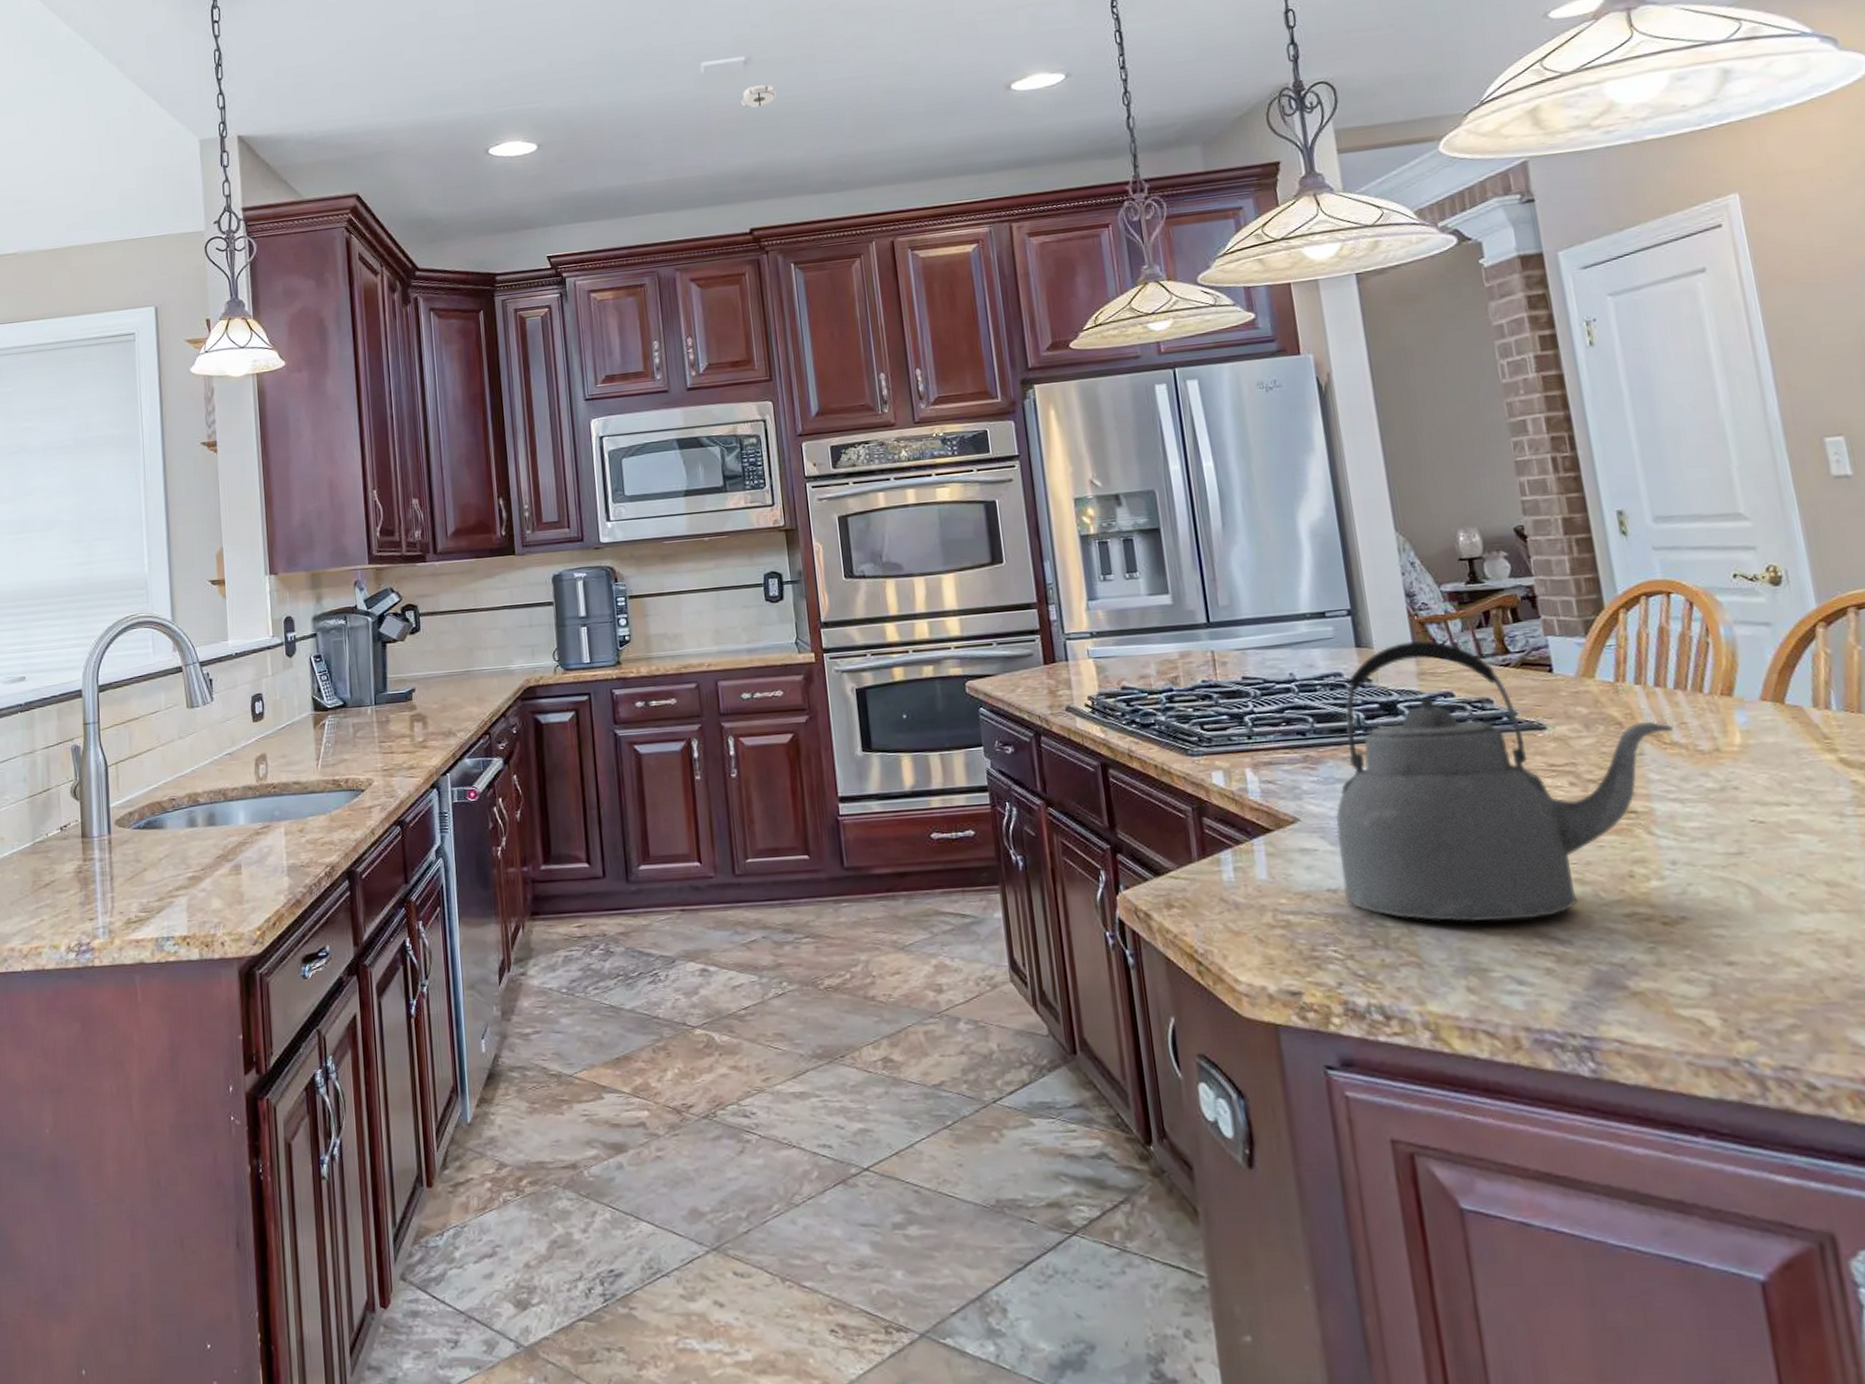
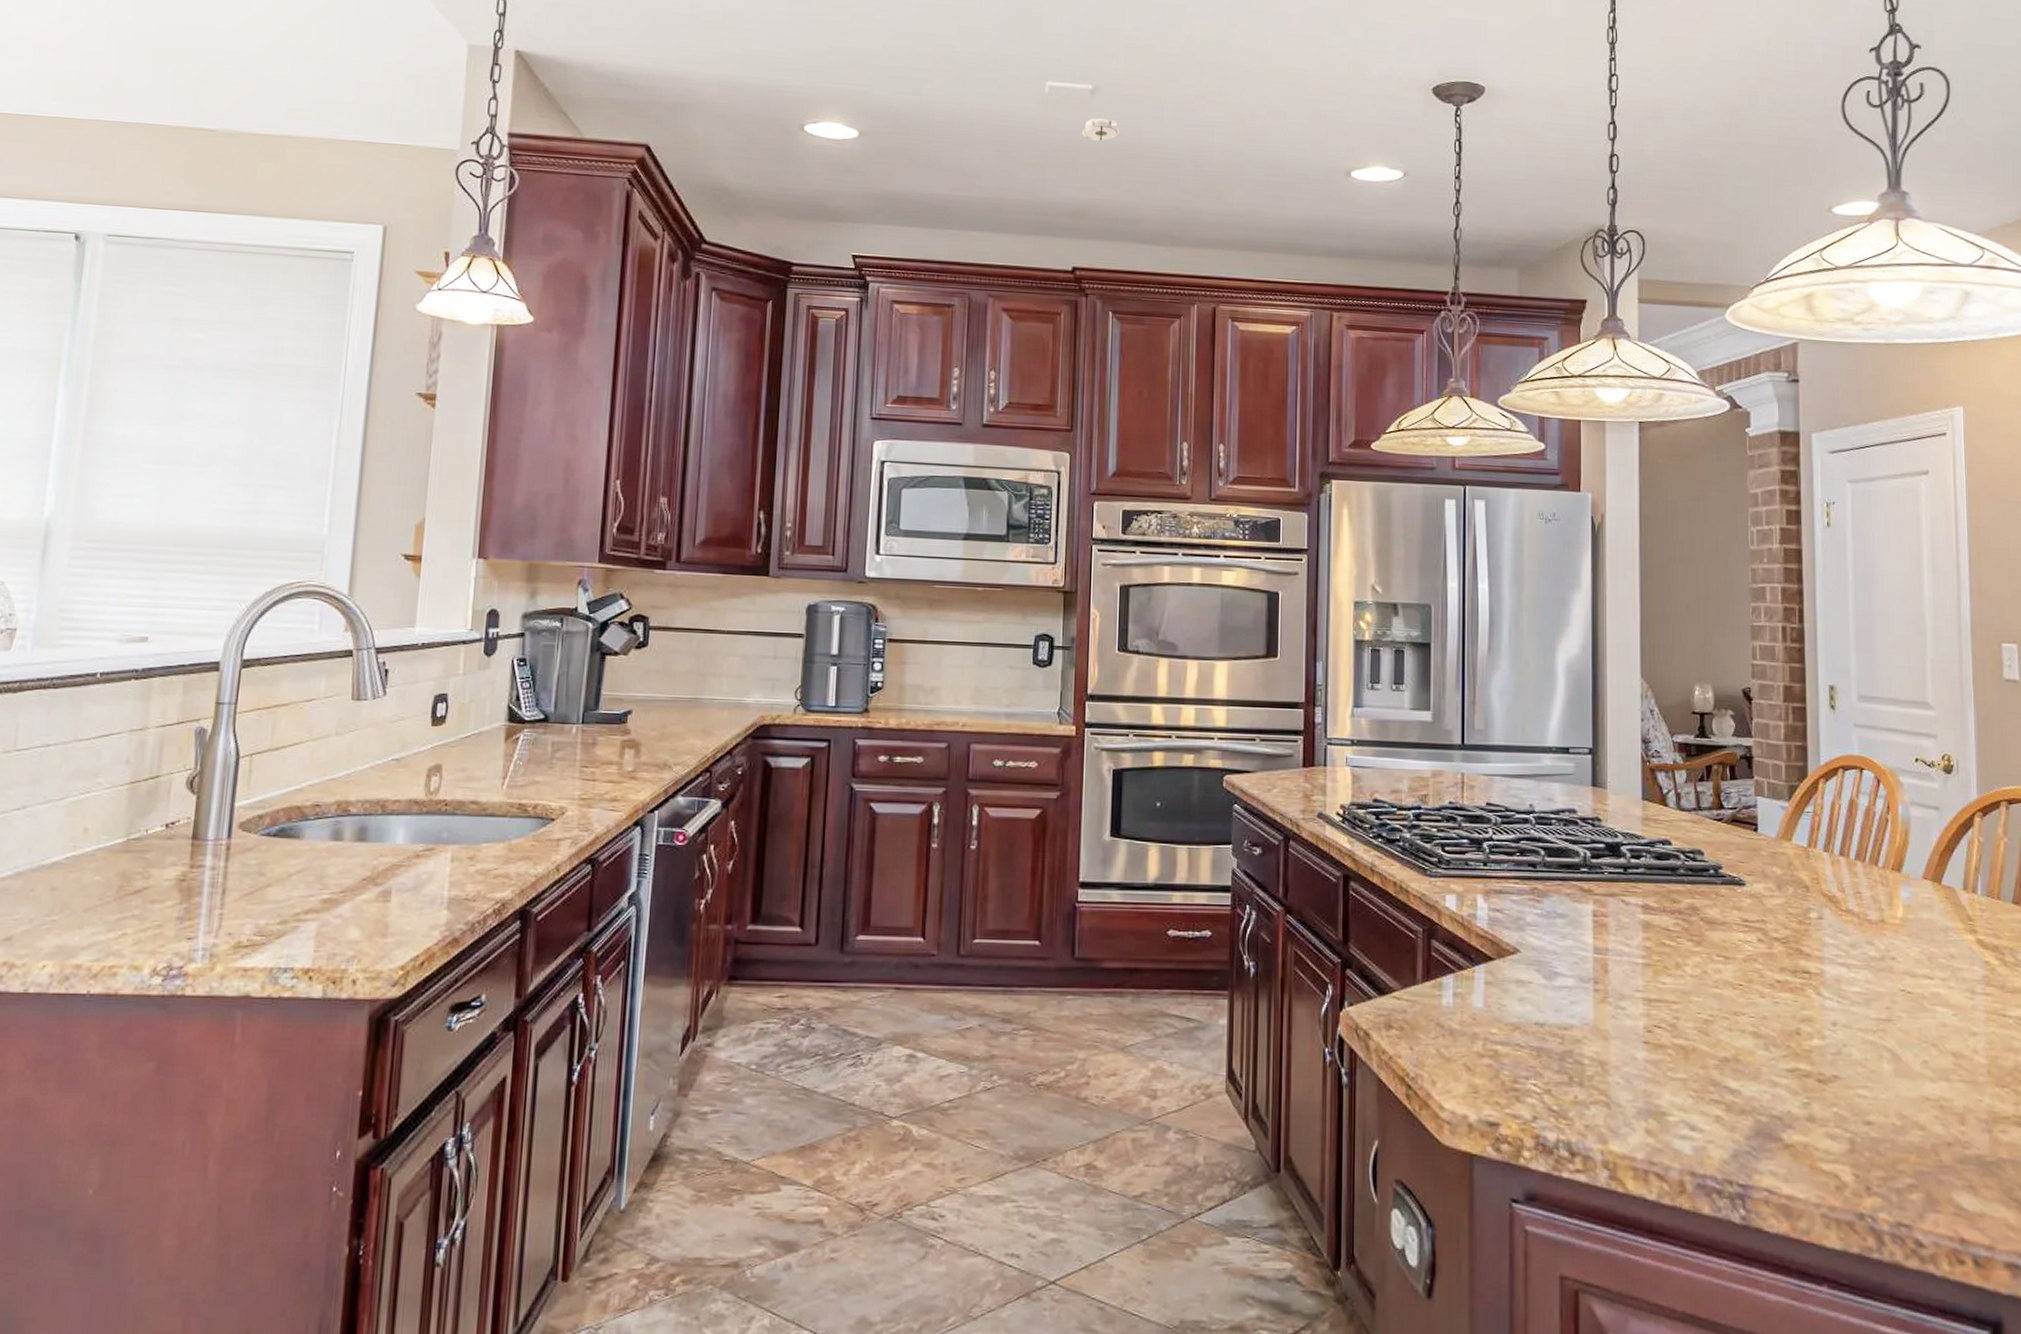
kettle: present [1335,640,1673,922] -> none [1551,787,1849,1067]

